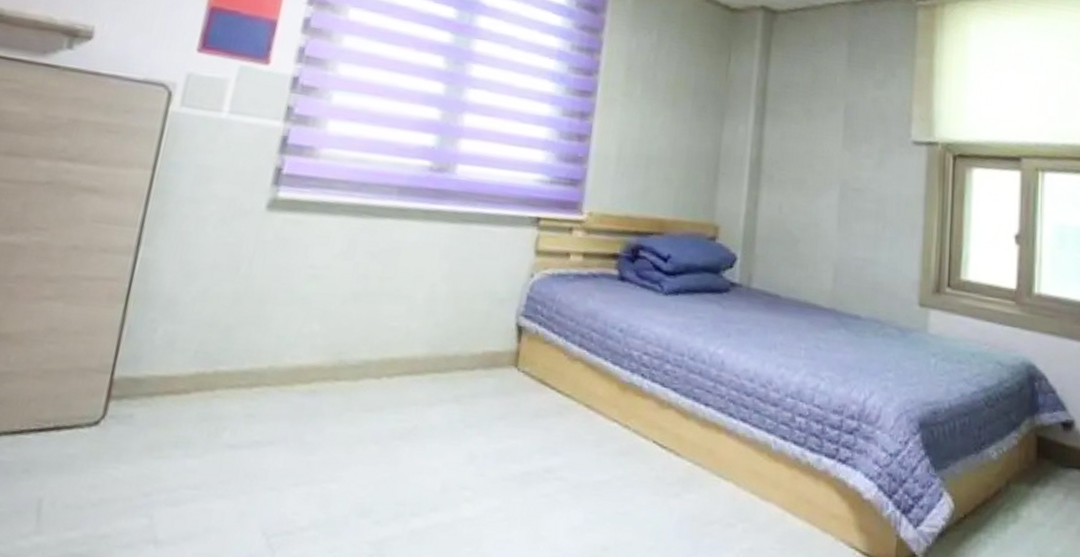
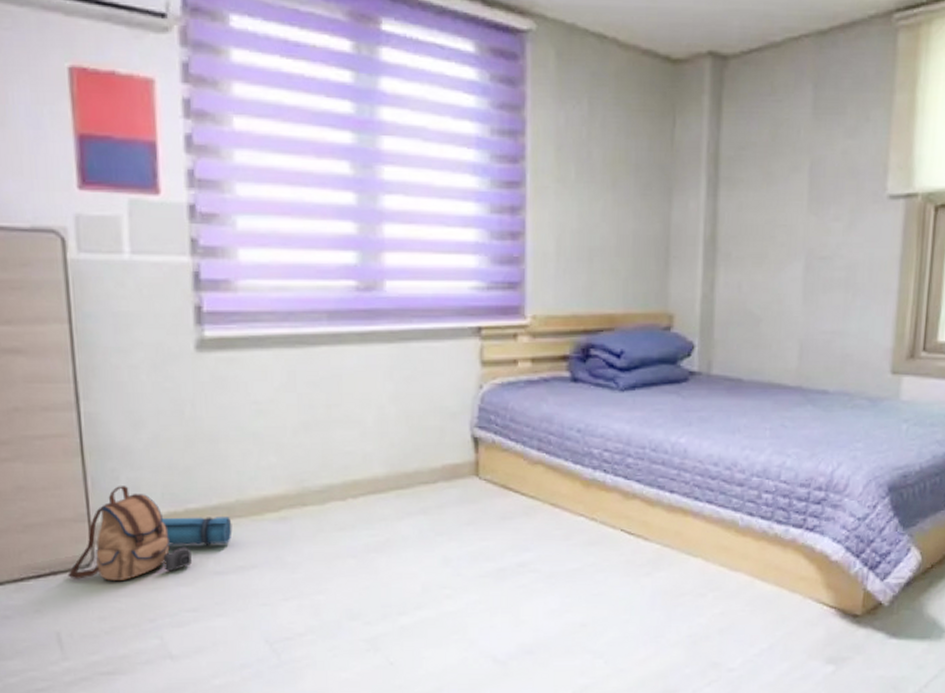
backpack: none [71,338,260,445] -> present [68,486,233,580]

